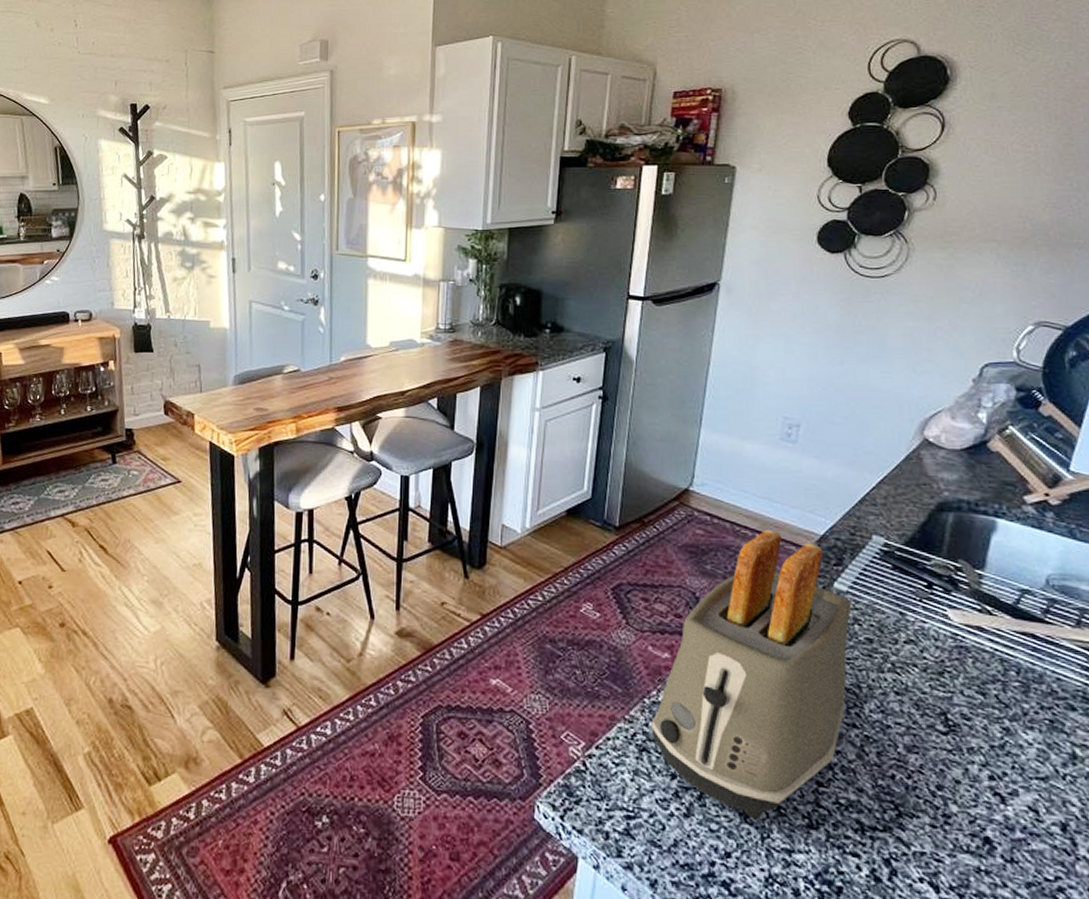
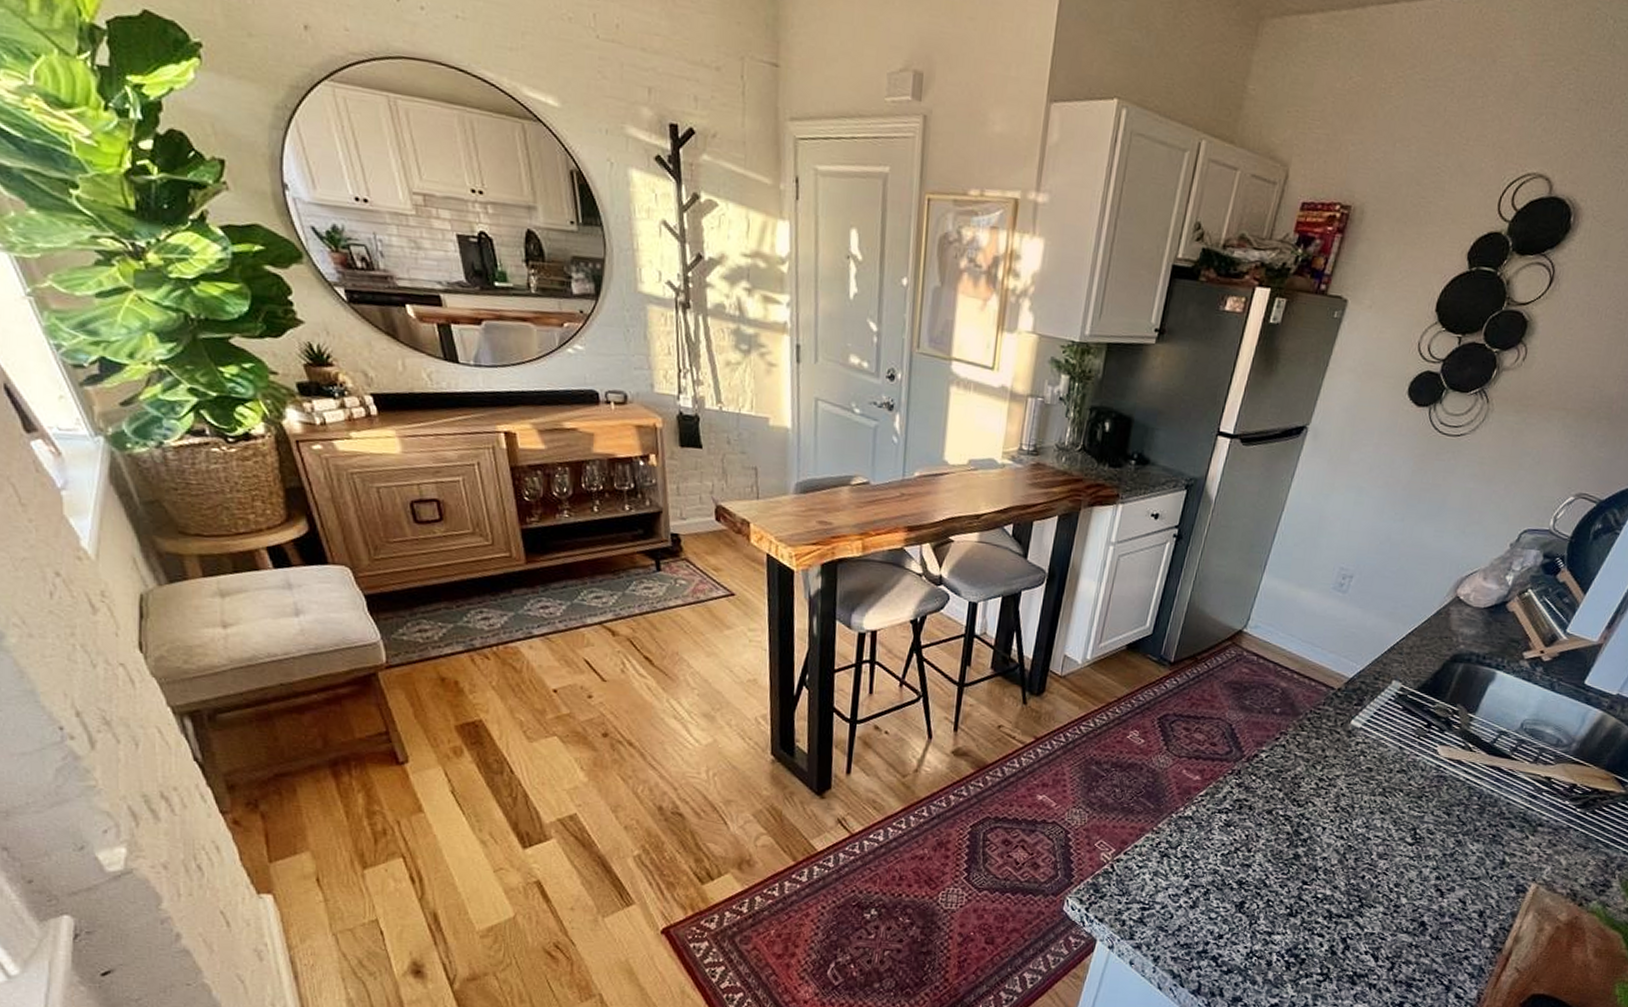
toaster: present [651,529,852,820] -> none [1174,671,1362,910]

